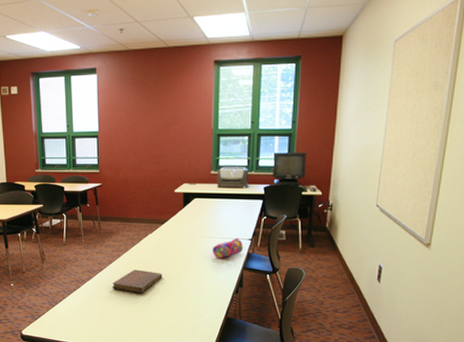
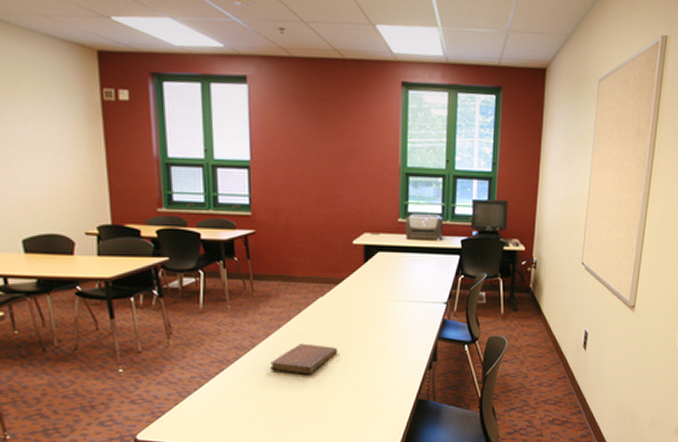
pencil case: present [212,237,243,259] -> none [400,300,437,328]

